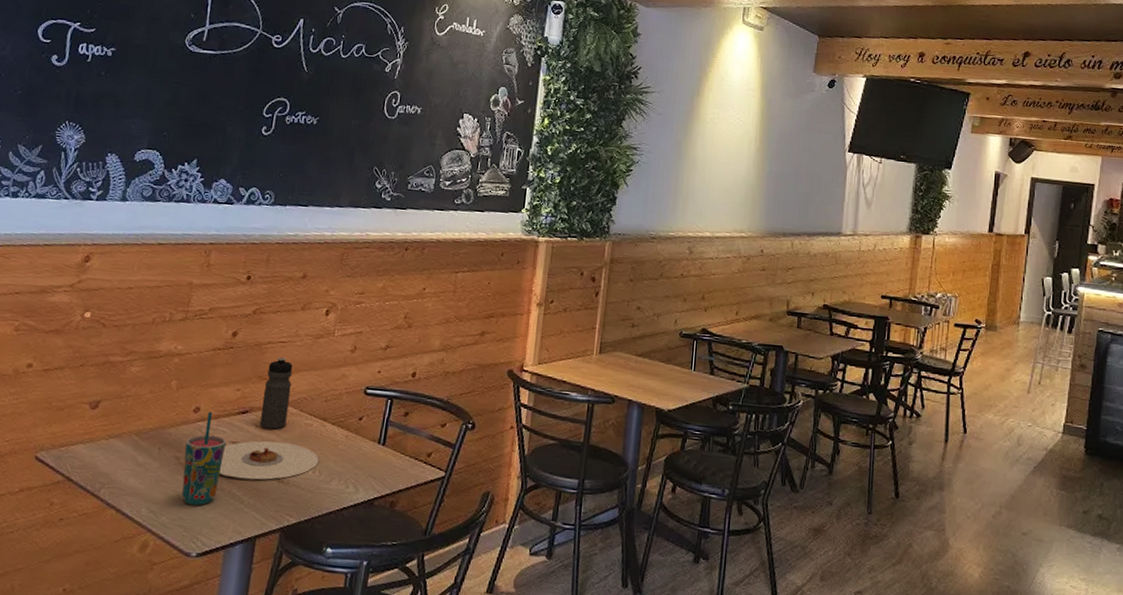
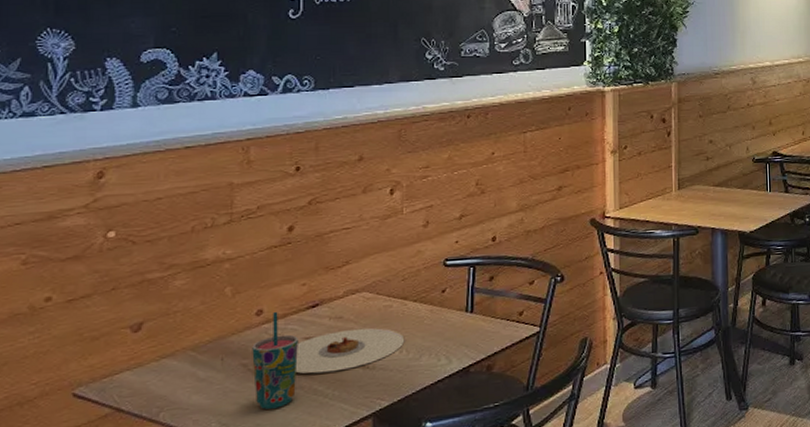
water bottle: present [260,357,293,430] -> none [333,244,363,319]

